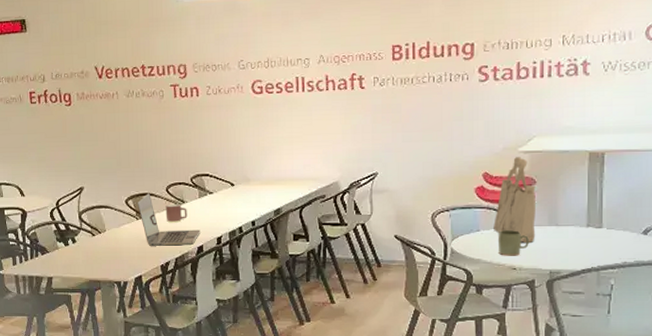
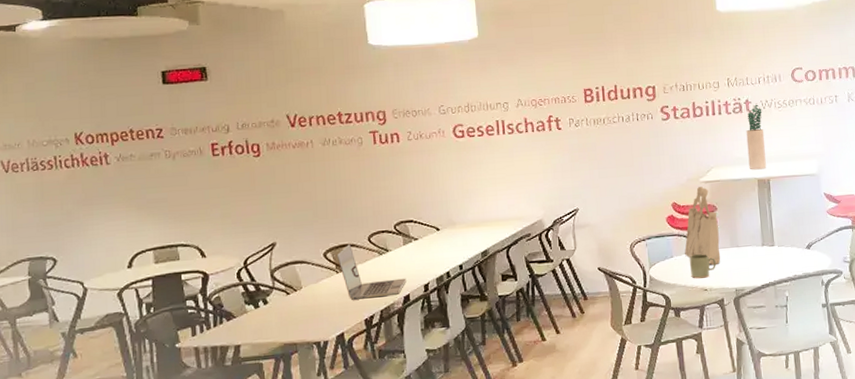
mug: present [165,204,187,223] -> none [368,253,392,274]
vase: none [580,65,603,142] -> present [746,103,766,170]

